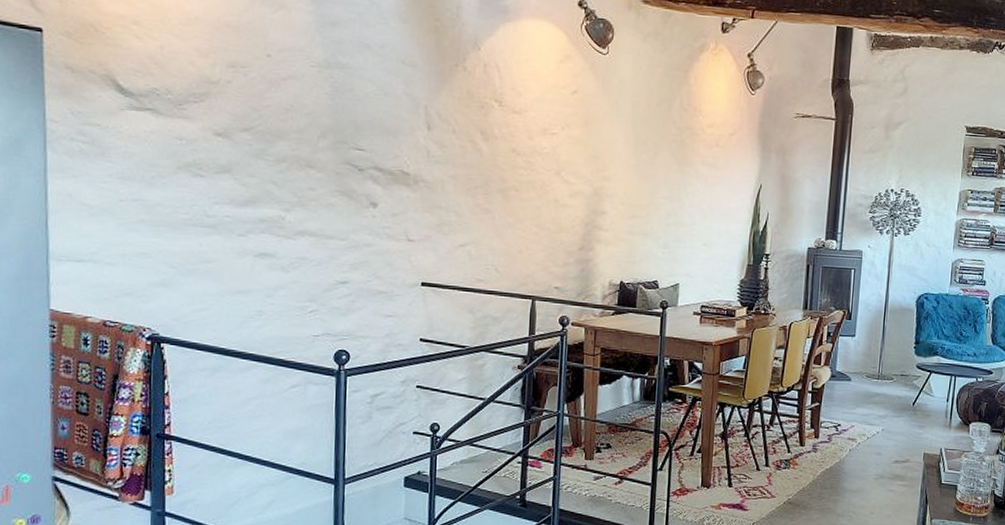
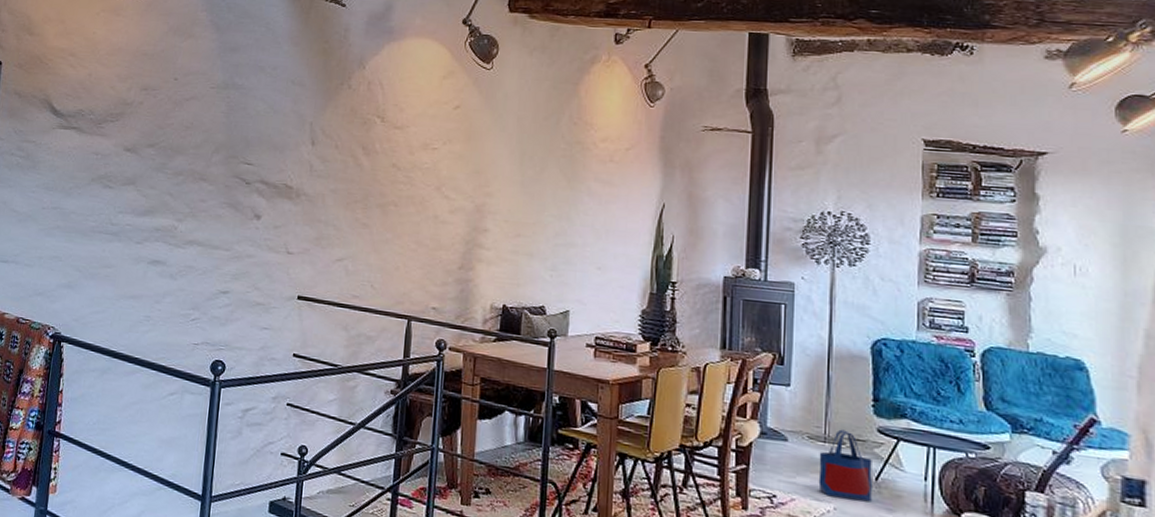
tote bag: none [872,368,911,422] -> present [818,429,872,502]

